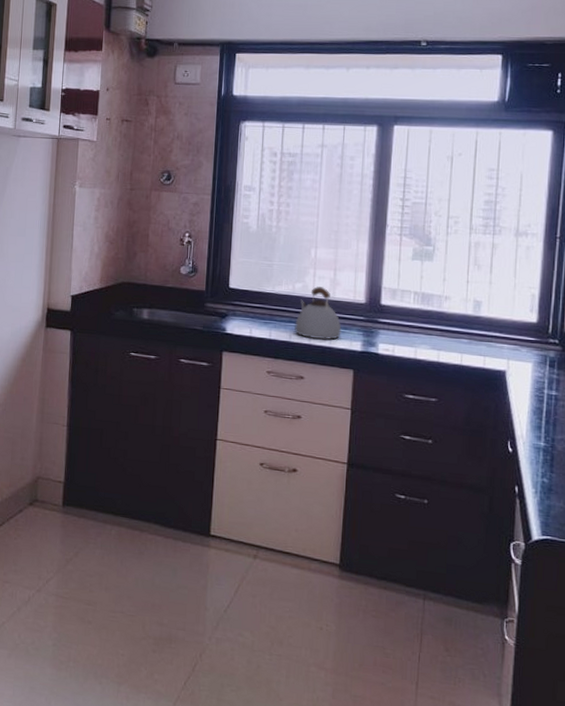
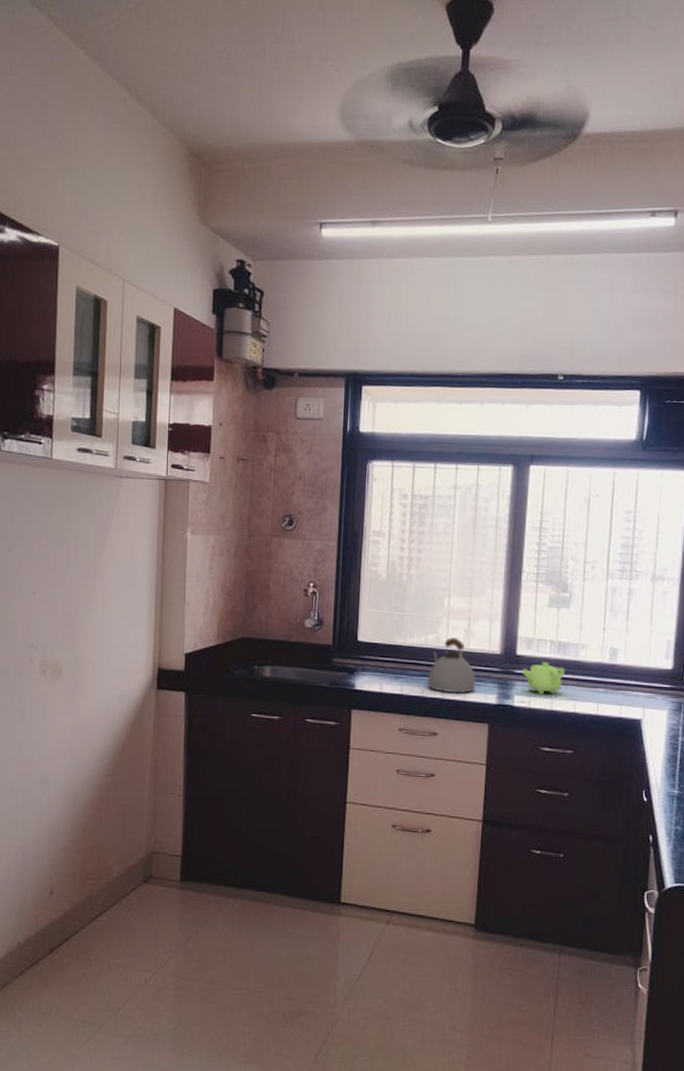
teapot: none [385,311,429,344] -> present [521,661,565,695]

